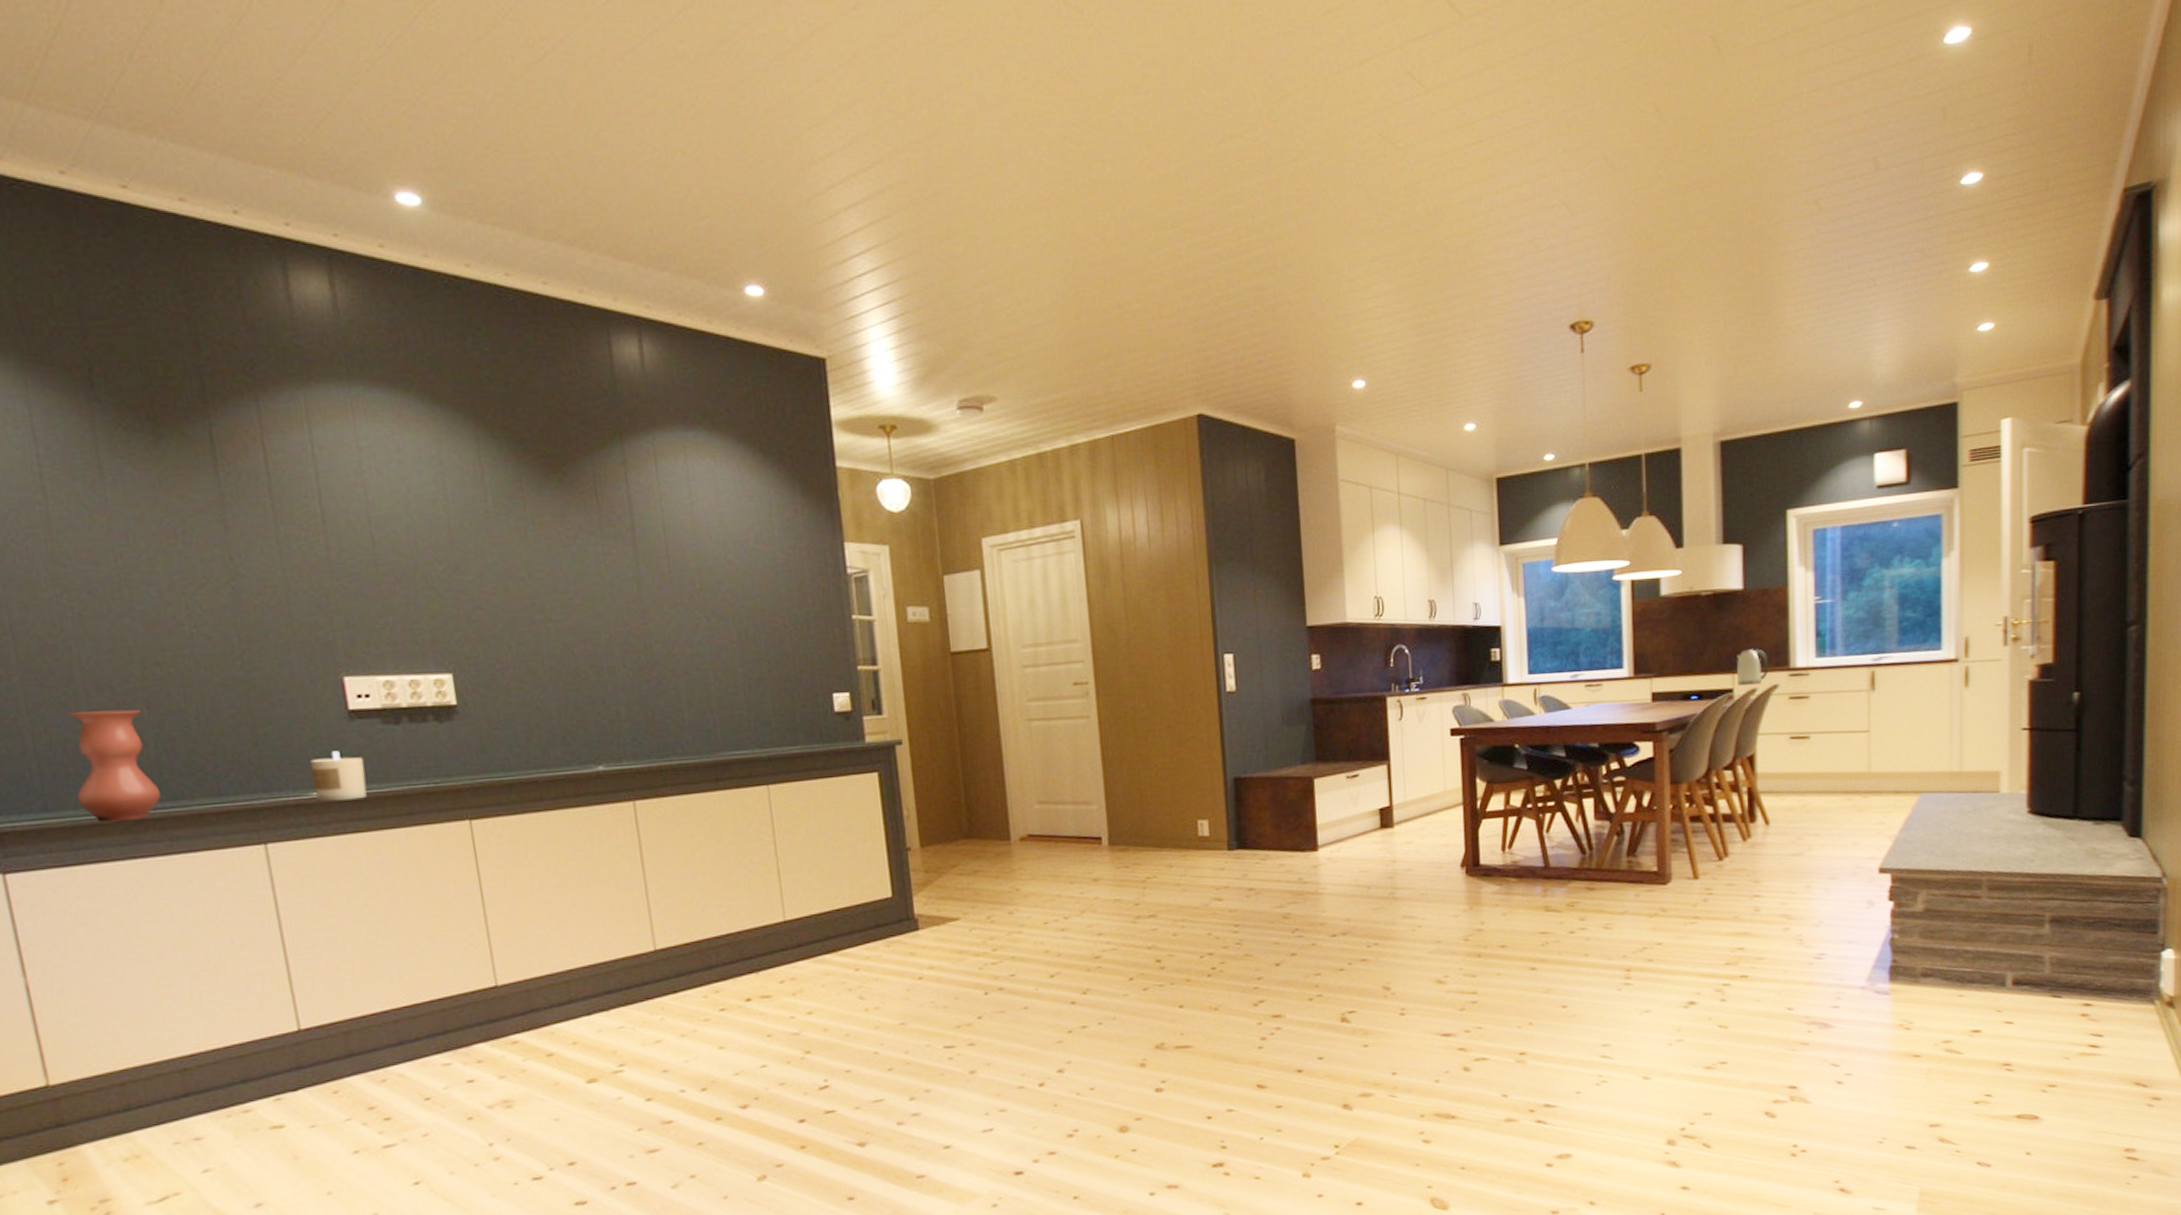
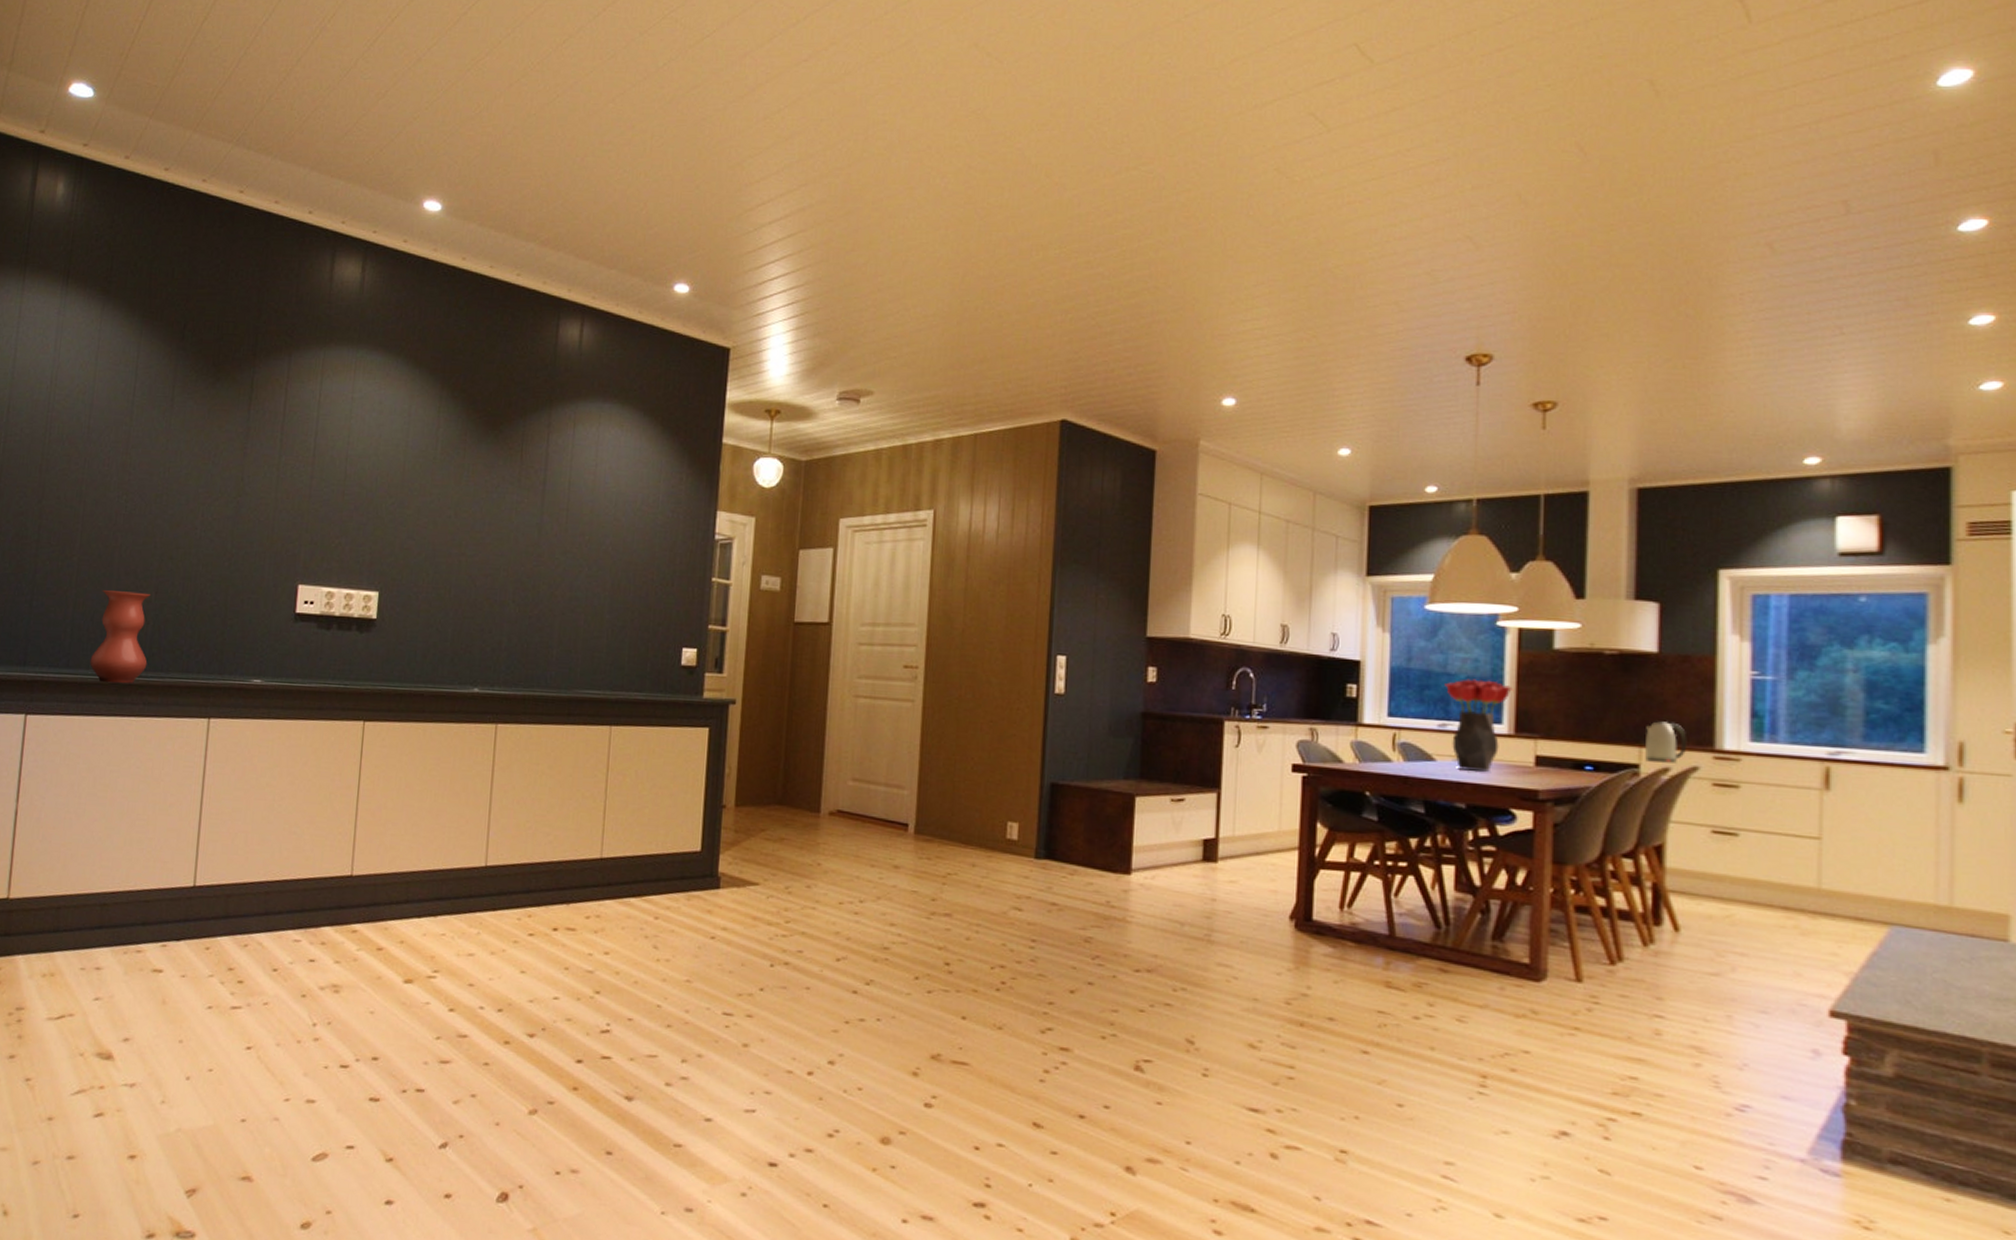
candle: present [309,751,368,802] -> none [255,646,297,691]
bouquet: none [1573,630,1631,714] -> present [1444,679,1514,773]

